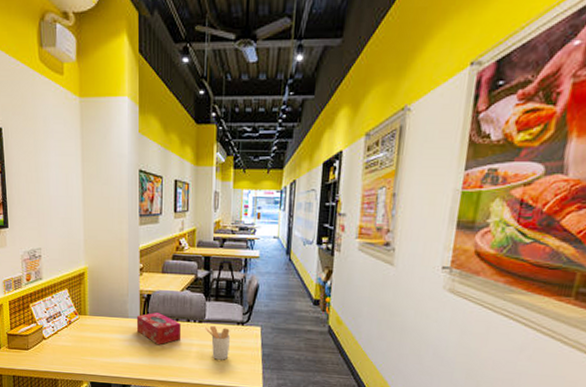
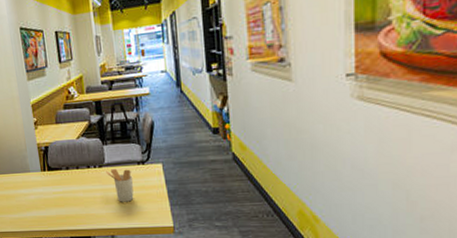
tissue box: present [136,312,181,345] -> none [37,162,83,195]

